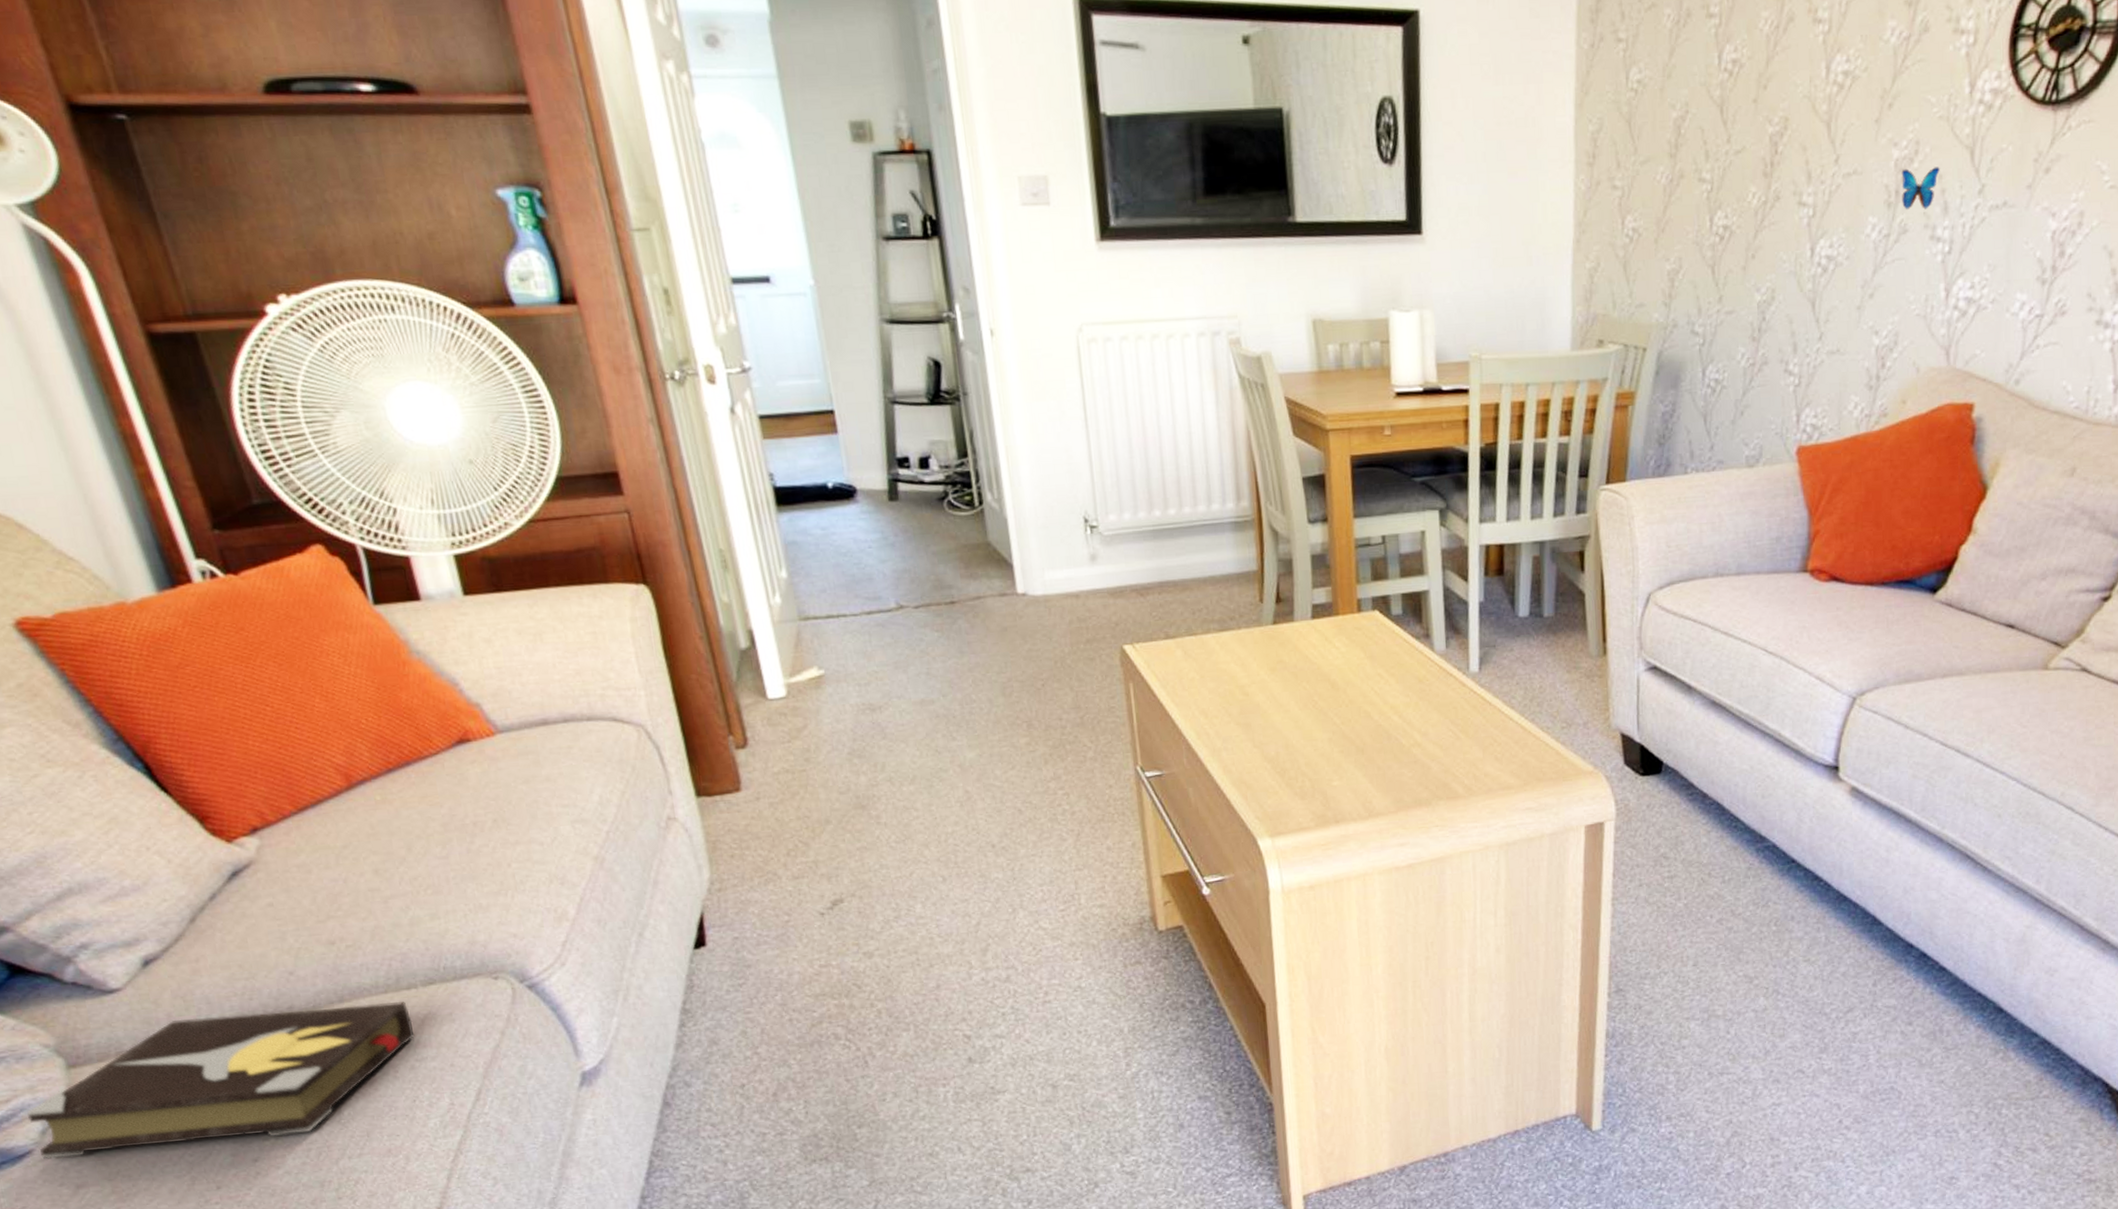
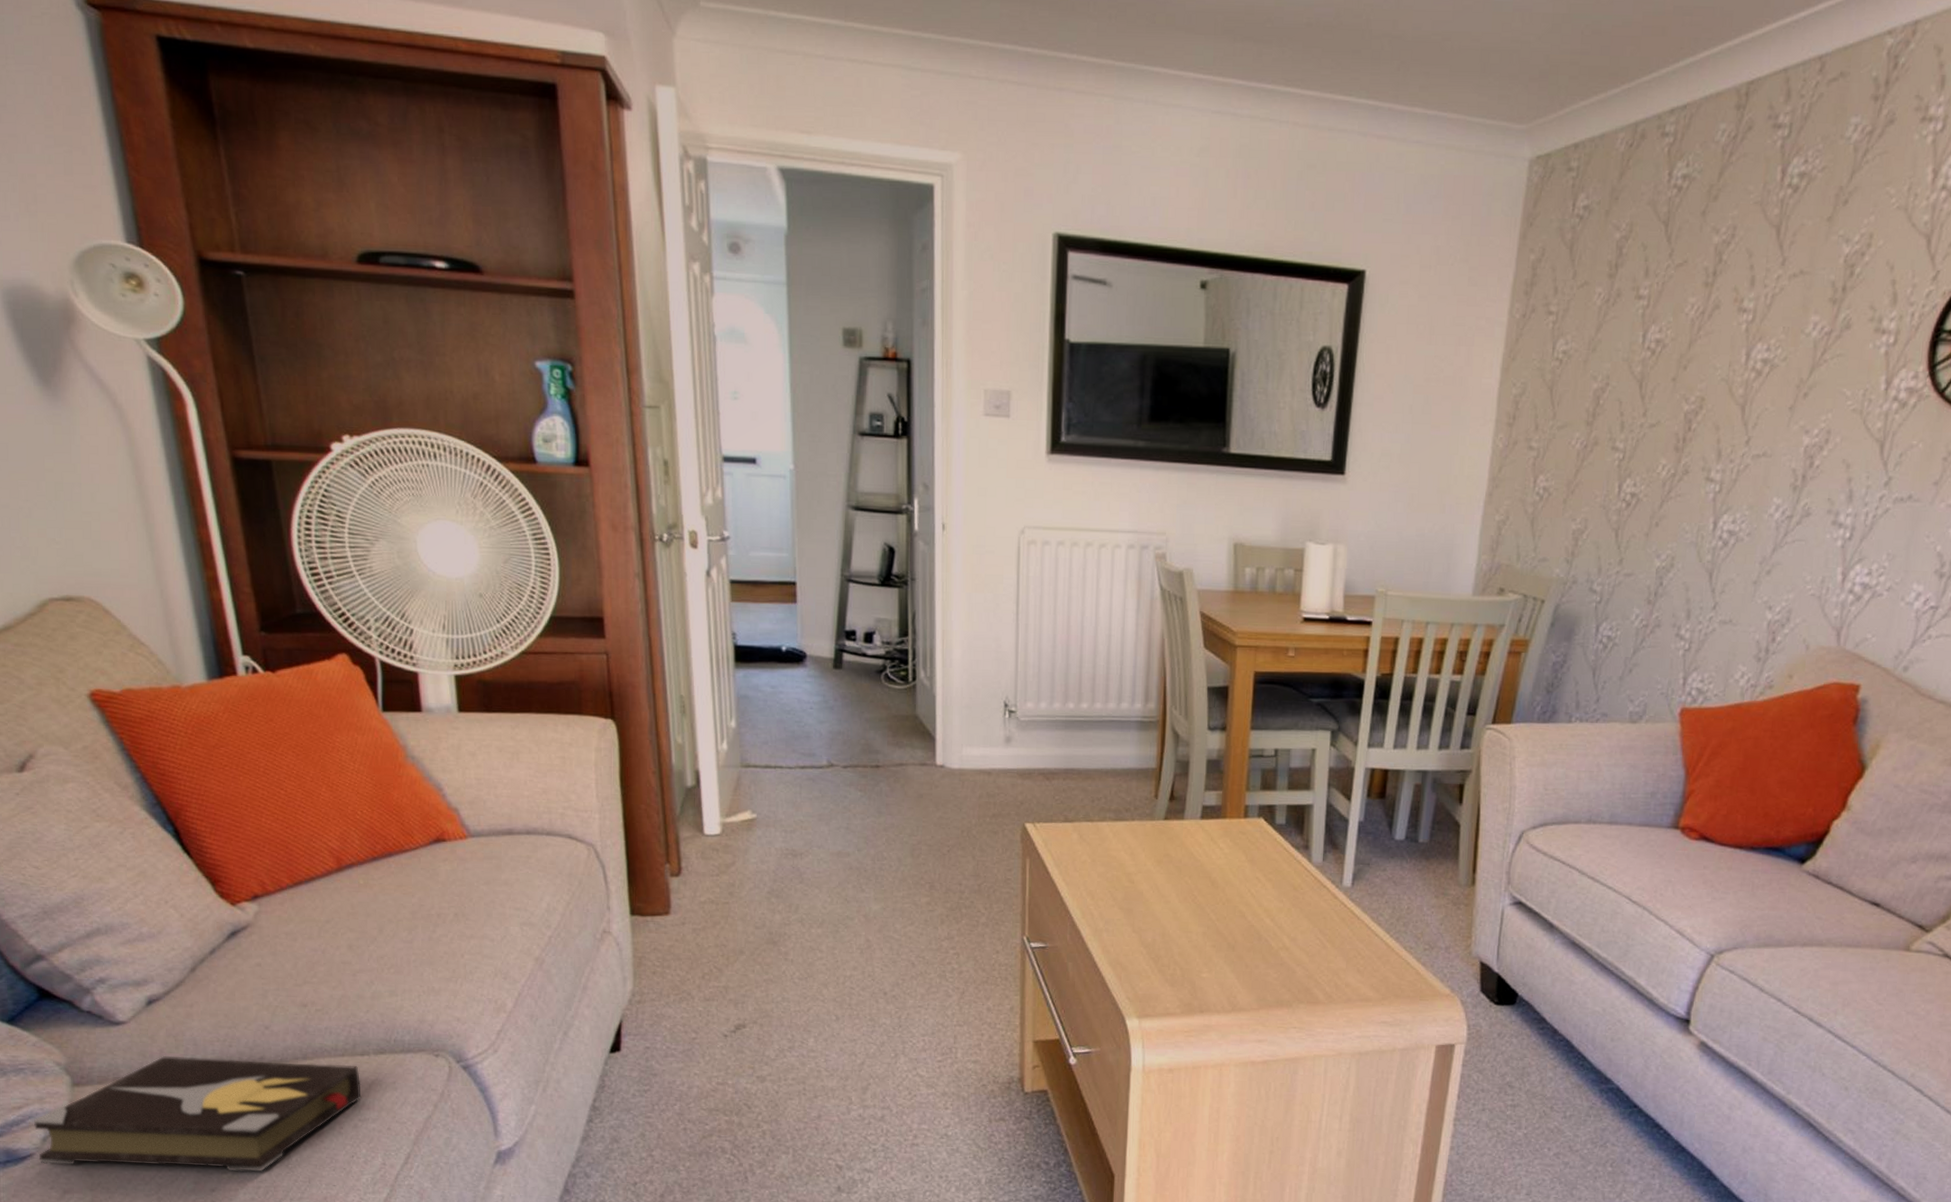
butterfly: present [1901,167,1940,211] -> none [1808,455,1848,496]

